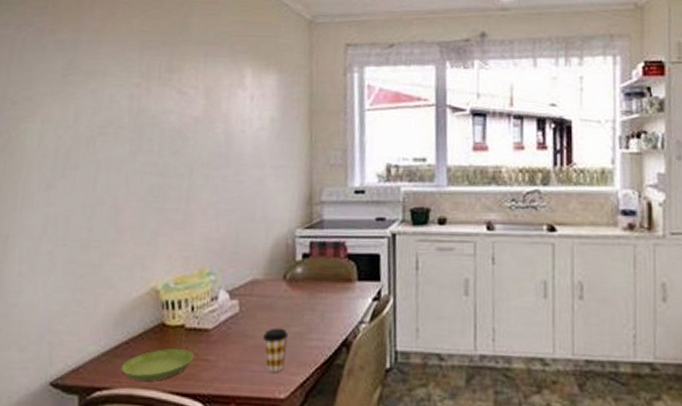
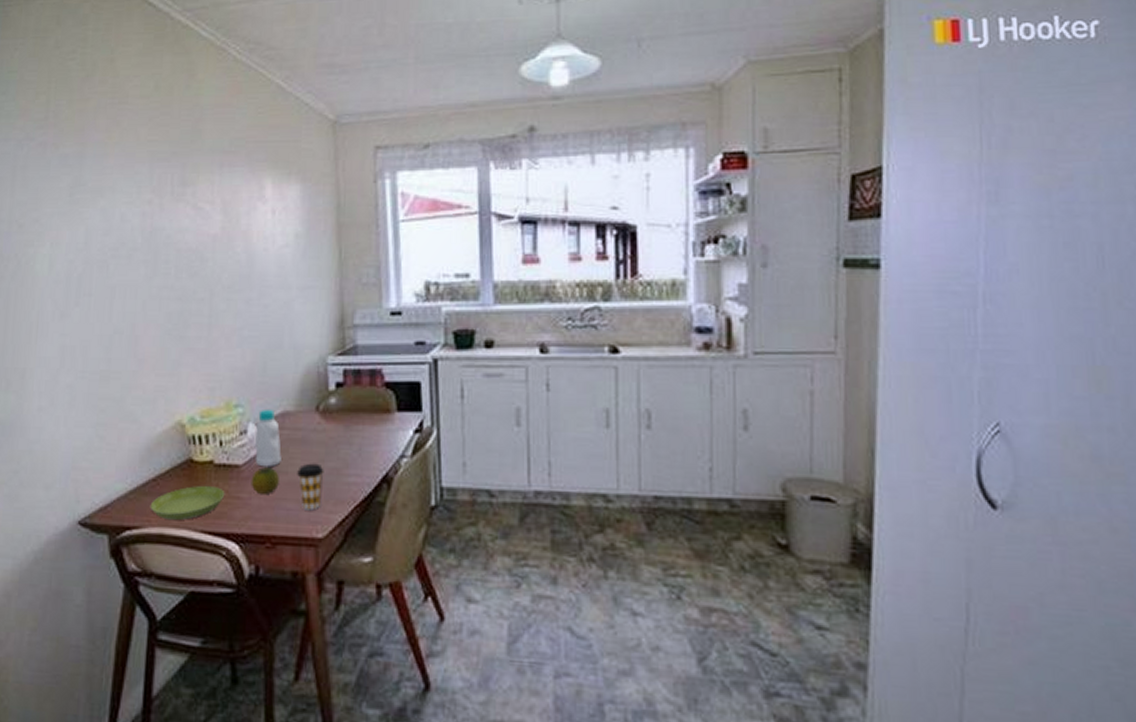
fruit: none [219,331,246,357] -> present [251,467,279,494]
bottle: none [224,277,249,332] -> present [255,409,282,468]

